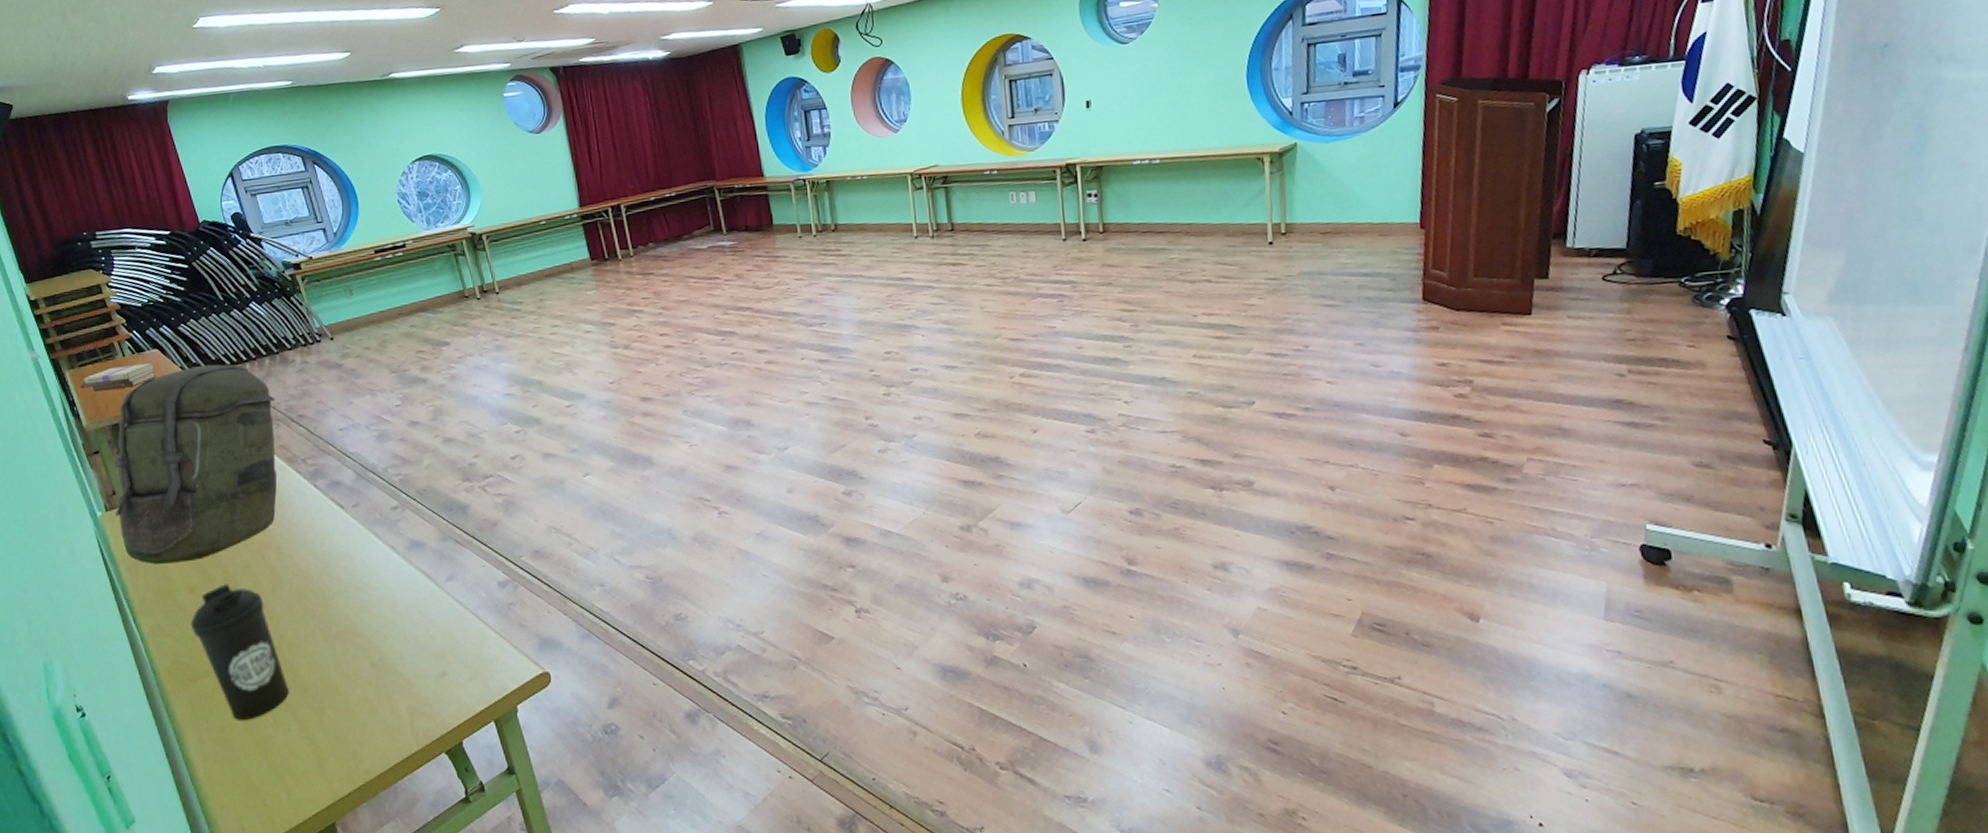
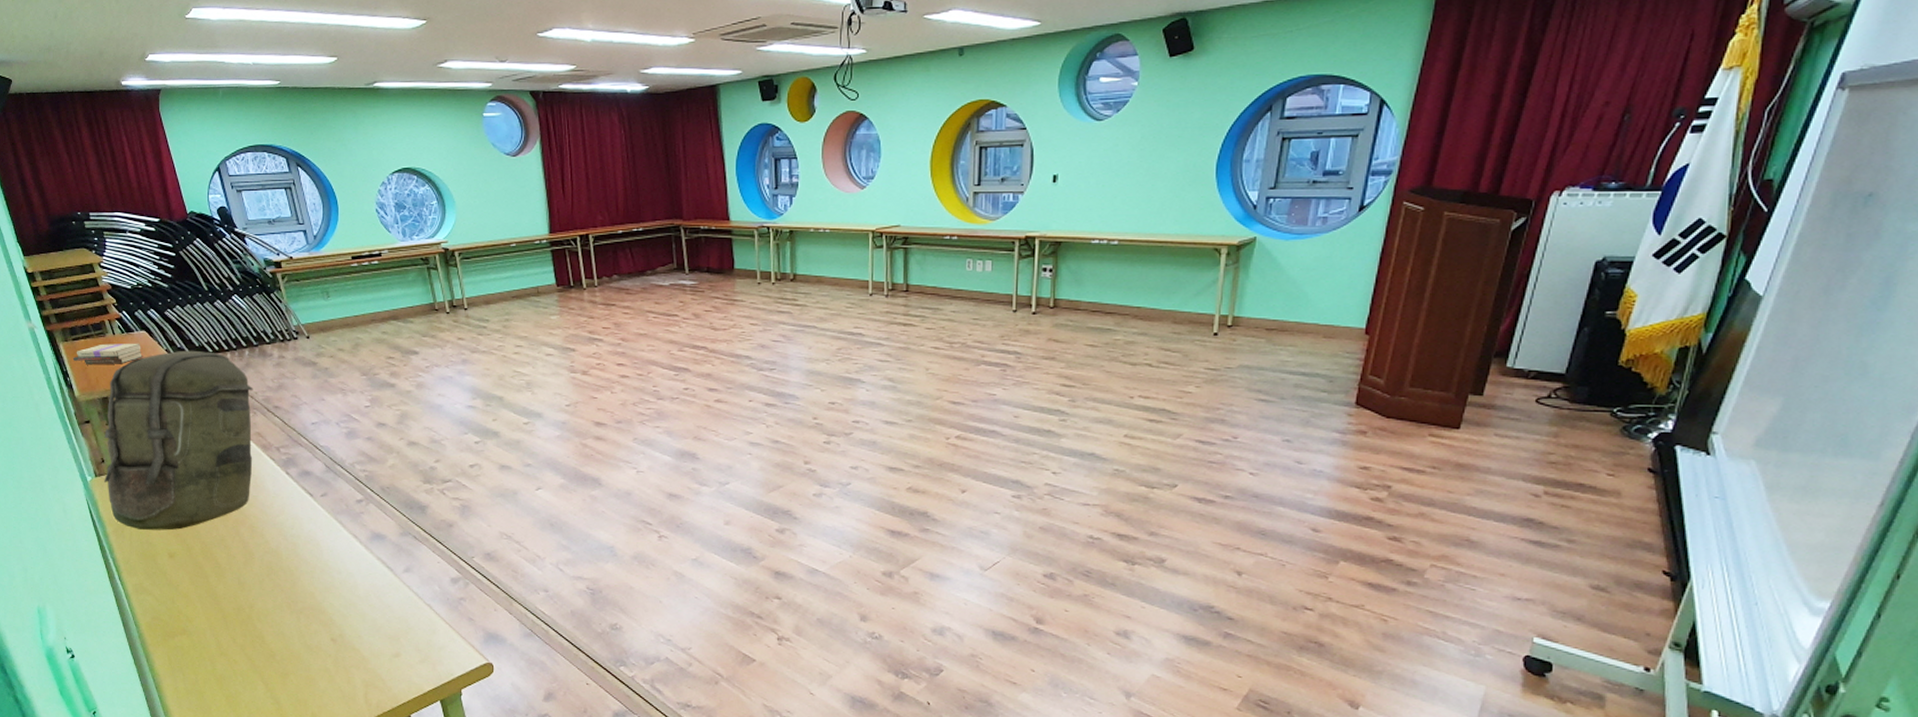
water bottle: present [190,584,289,720] -> none [170,554,257,676]

